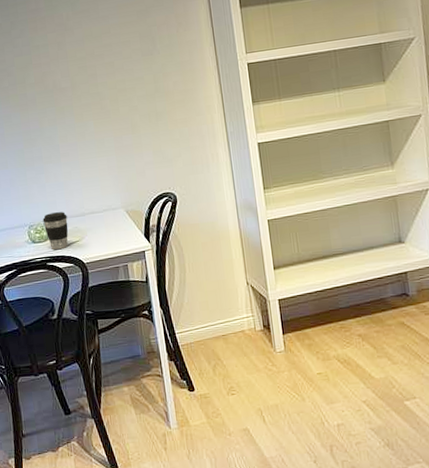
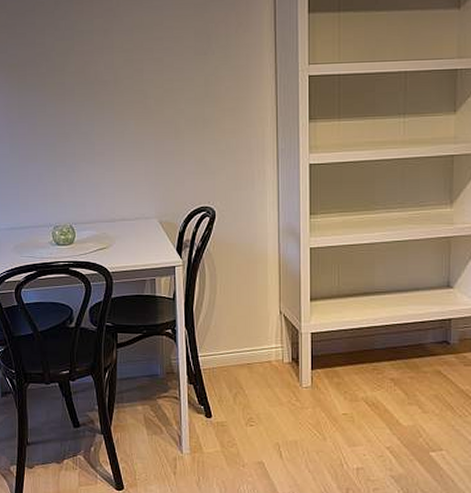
coffee cup: present [42,212,69,250] -> none [69,215,96,255]

